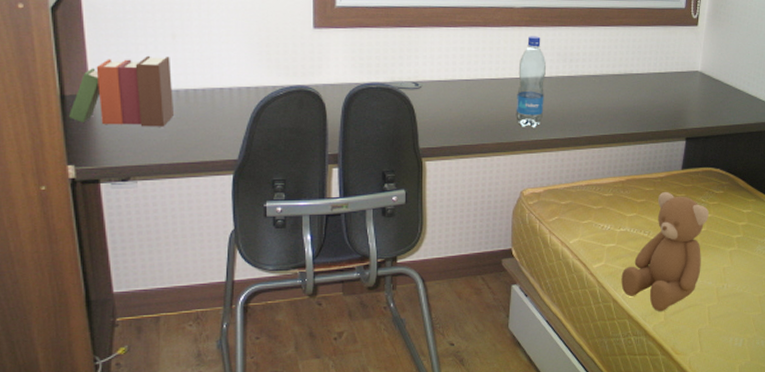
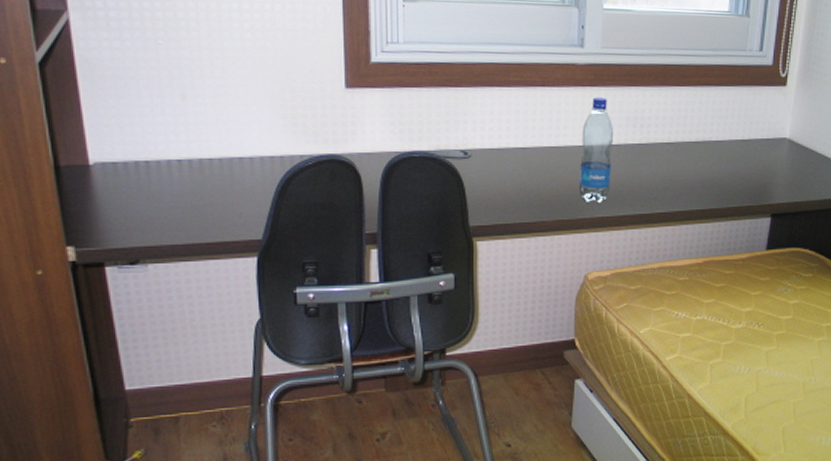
books: present [68,55,174,127] -> none [64,119,187,202]
teddy bear: present [621,192,709,312] -> none [697,276,796,409]

